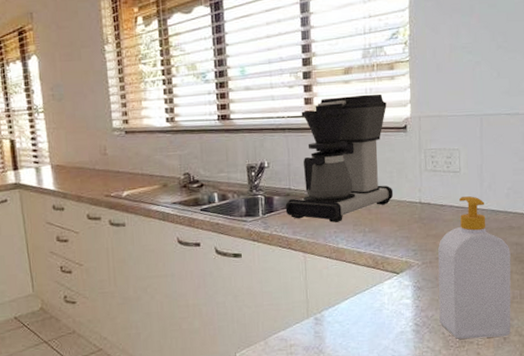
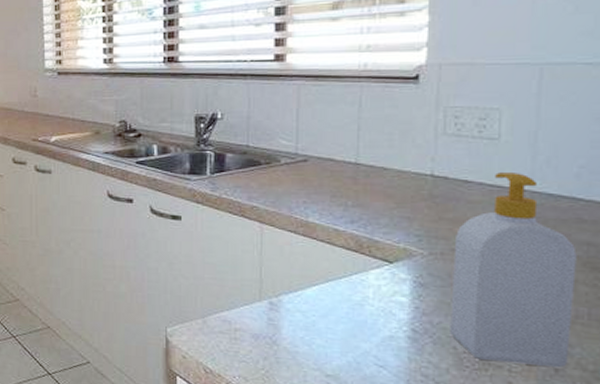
coffee maker: present [285,94,394,223] -> none [240,34,392,191]

